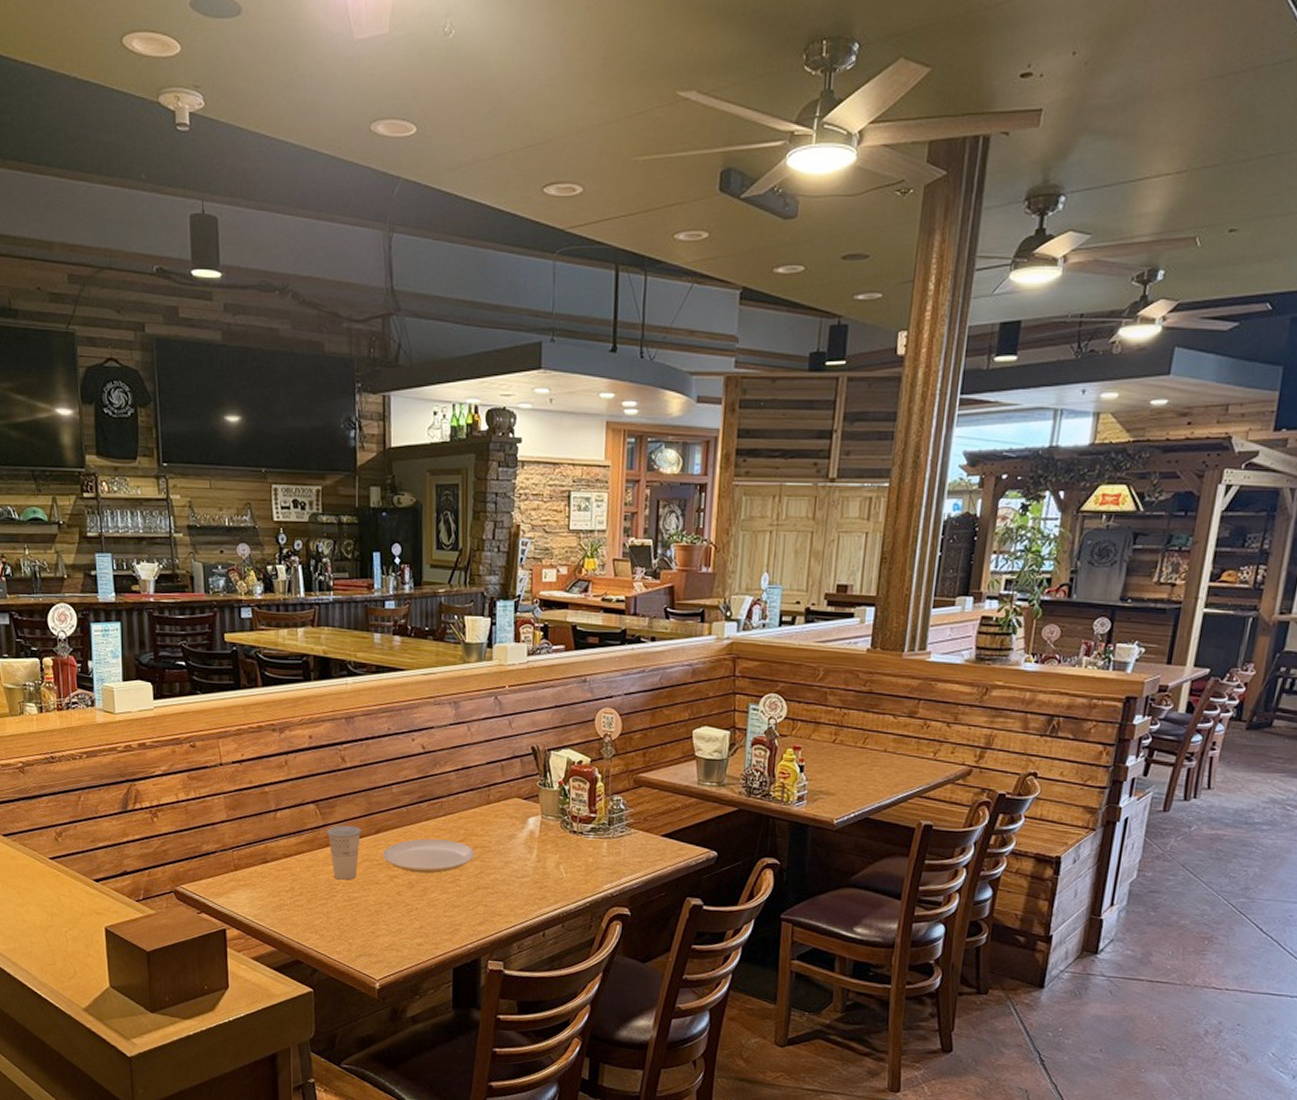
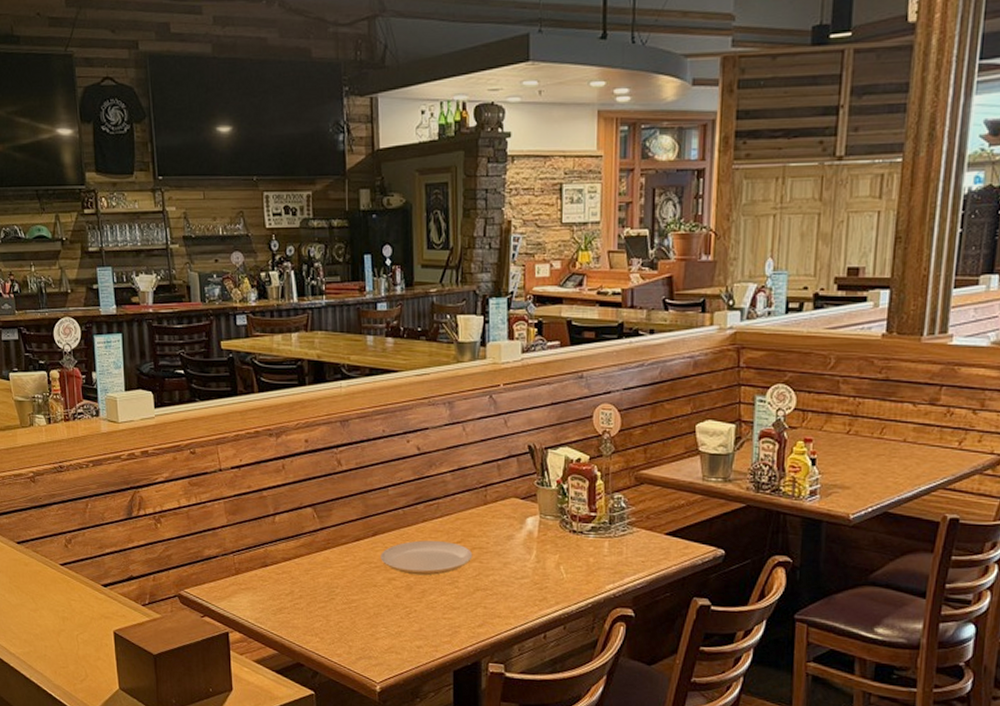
cup: present [326,825,362,880] -> none [324,528,359,583]

